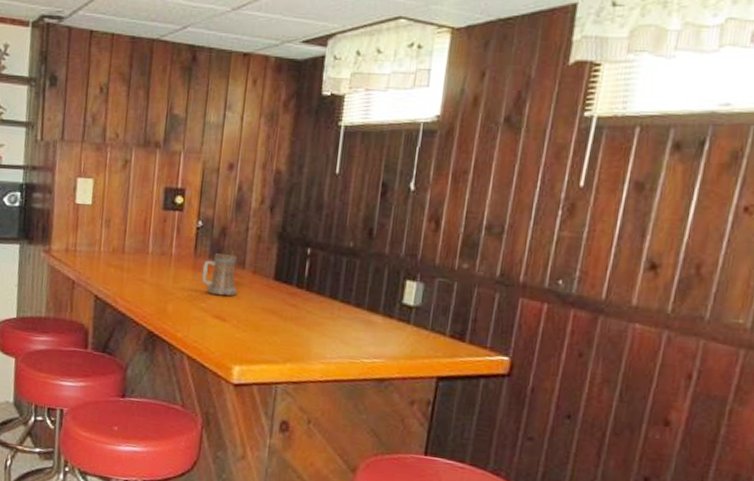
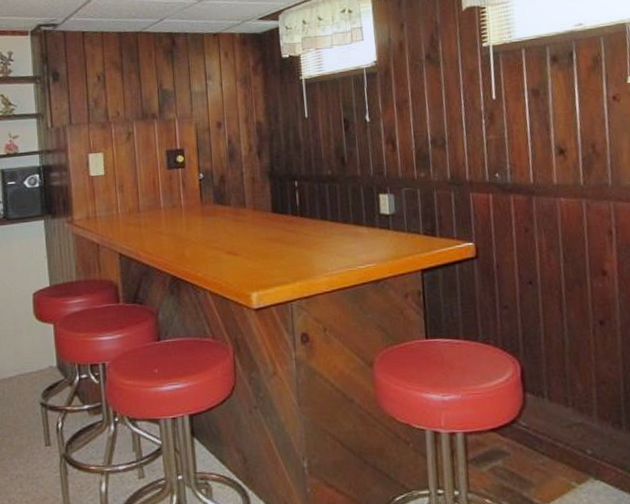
beer mug: present [202,253,237,297] -> none [210,197,243,235]

